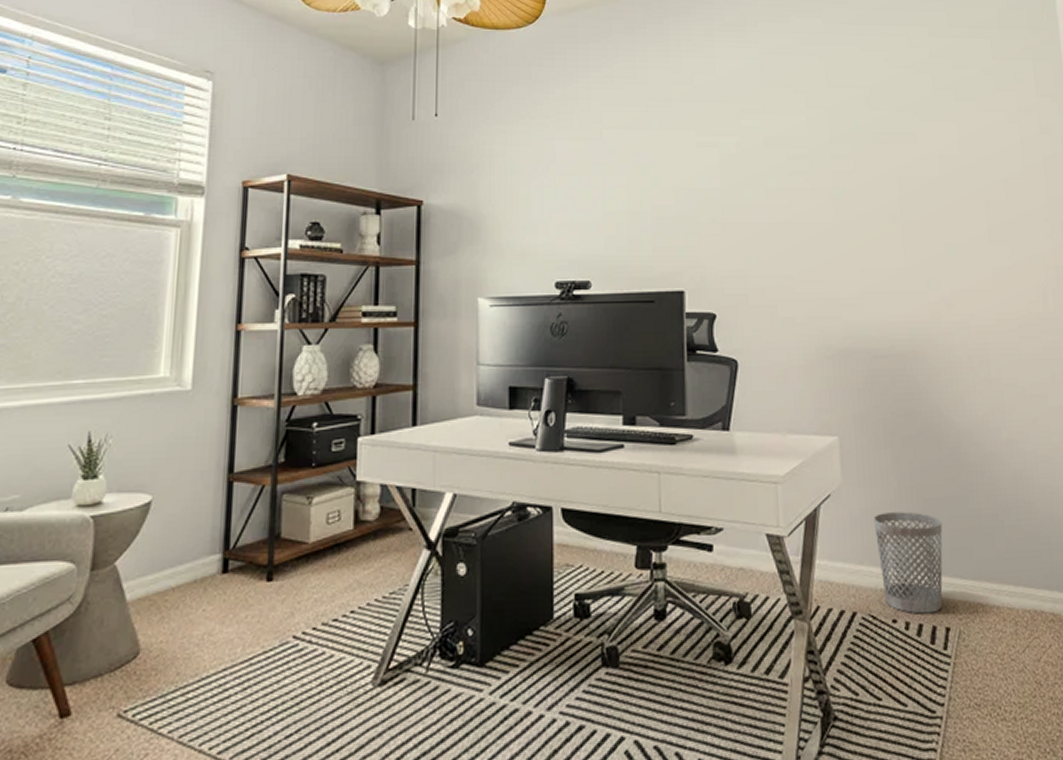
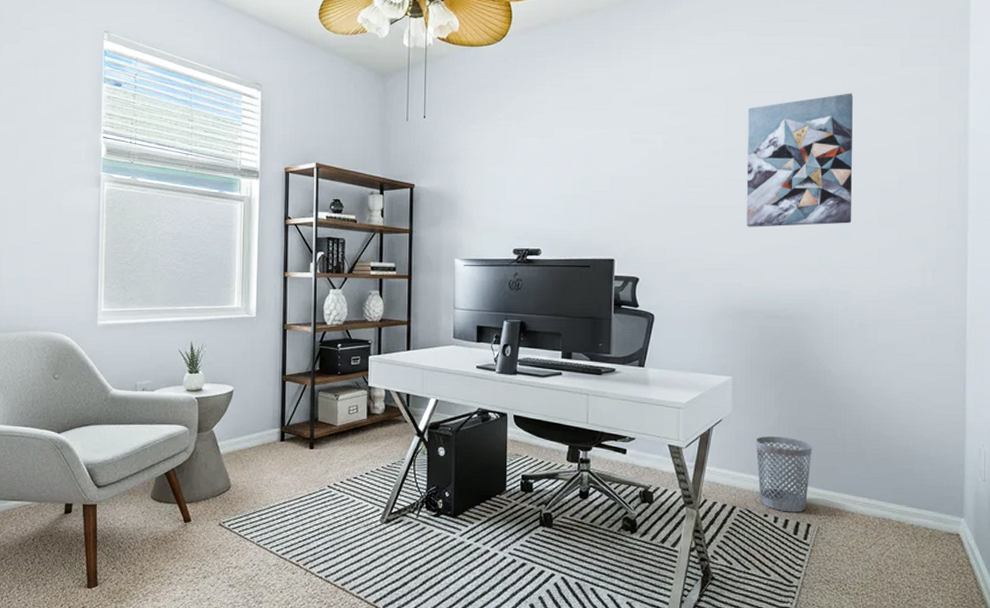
wall art: none [830,89,959,247] -> present [746,93,853,227]

